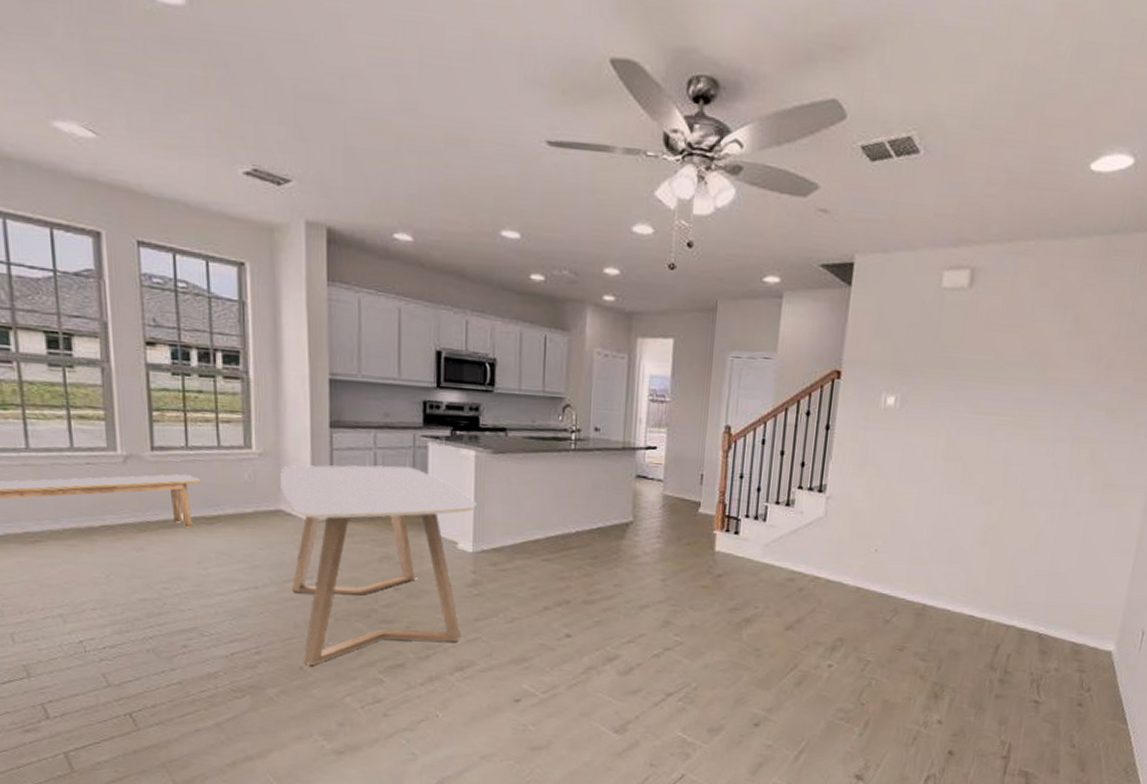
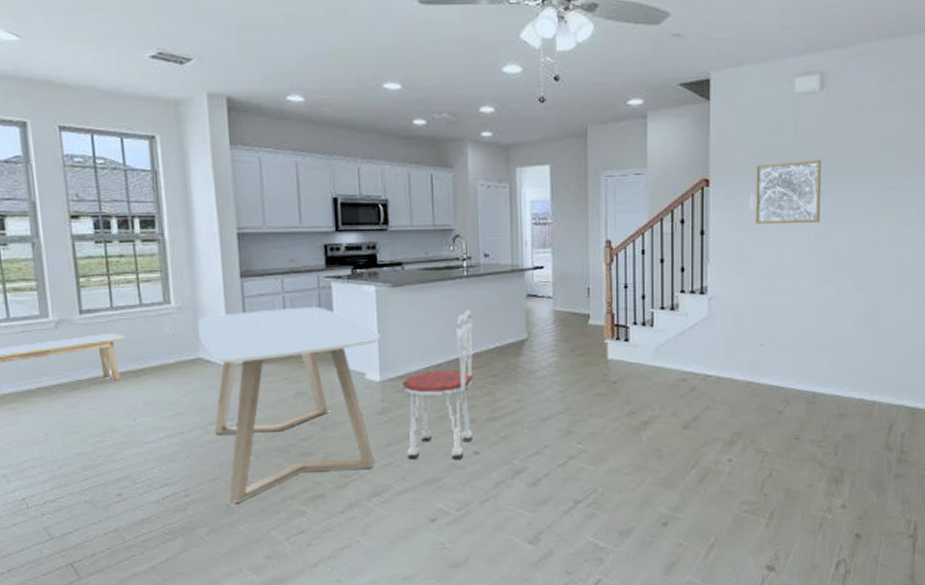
dining chair: none [496,486,577,640] -> present [403,310,473,460]
wall art: none [884,360,962,428] -> present [755,159,822,225]

